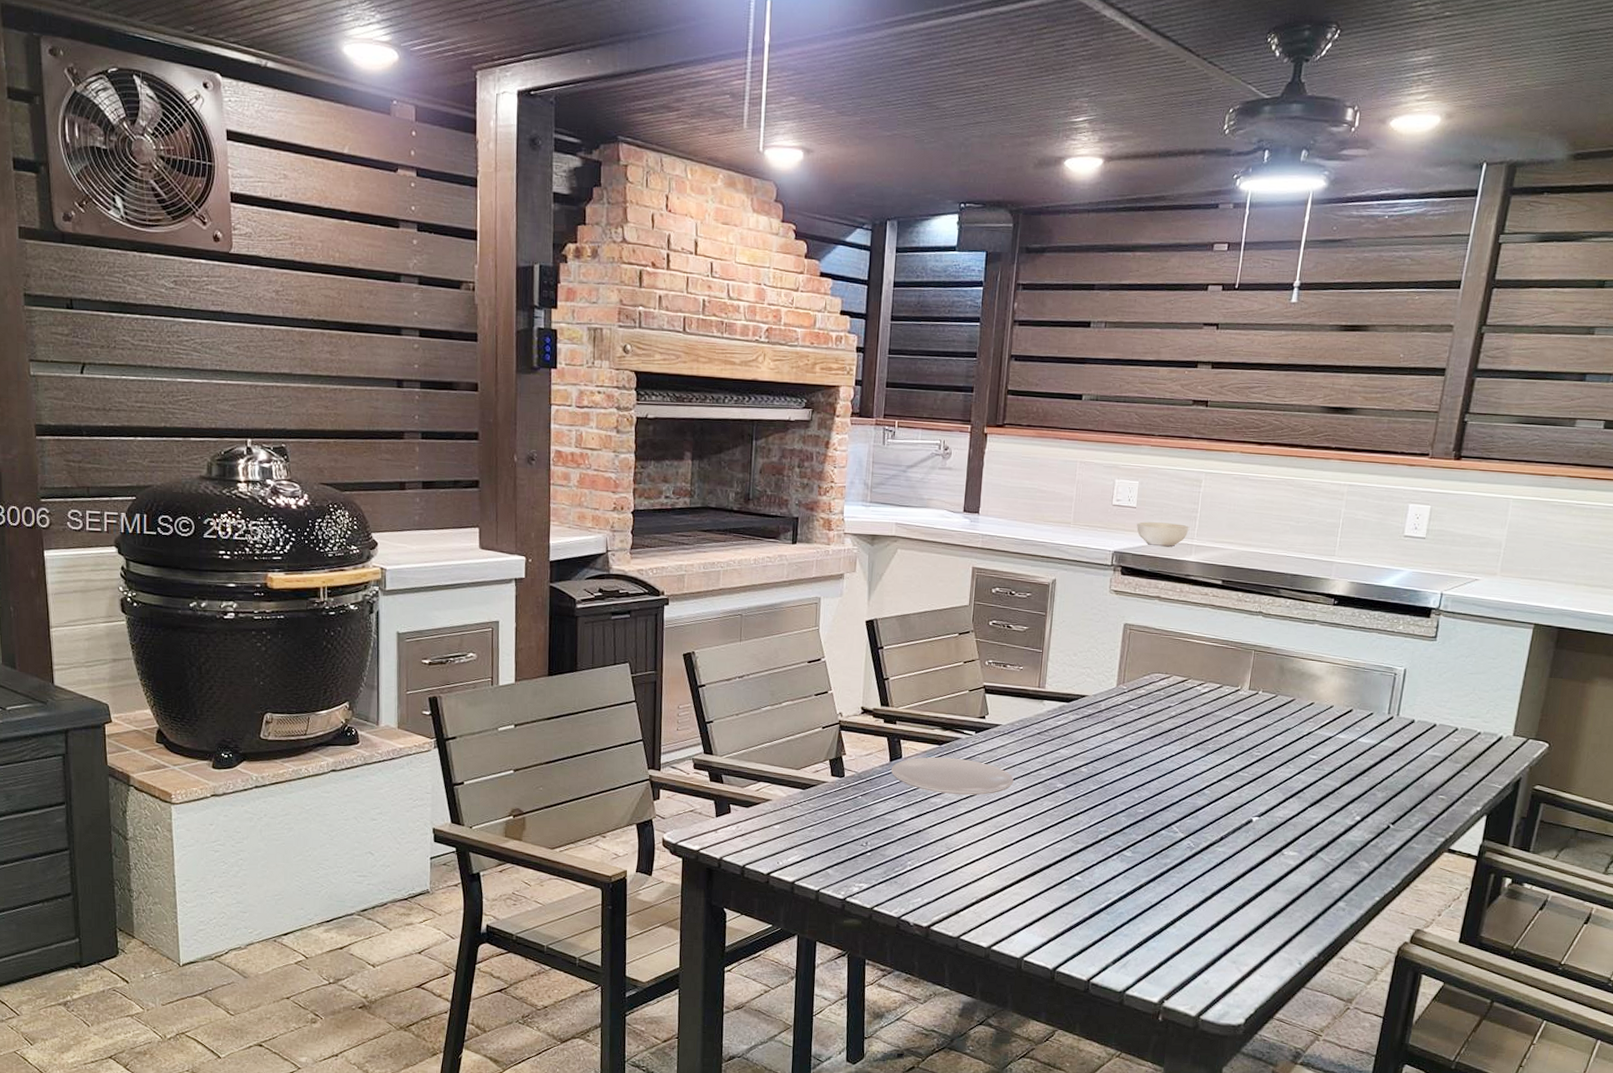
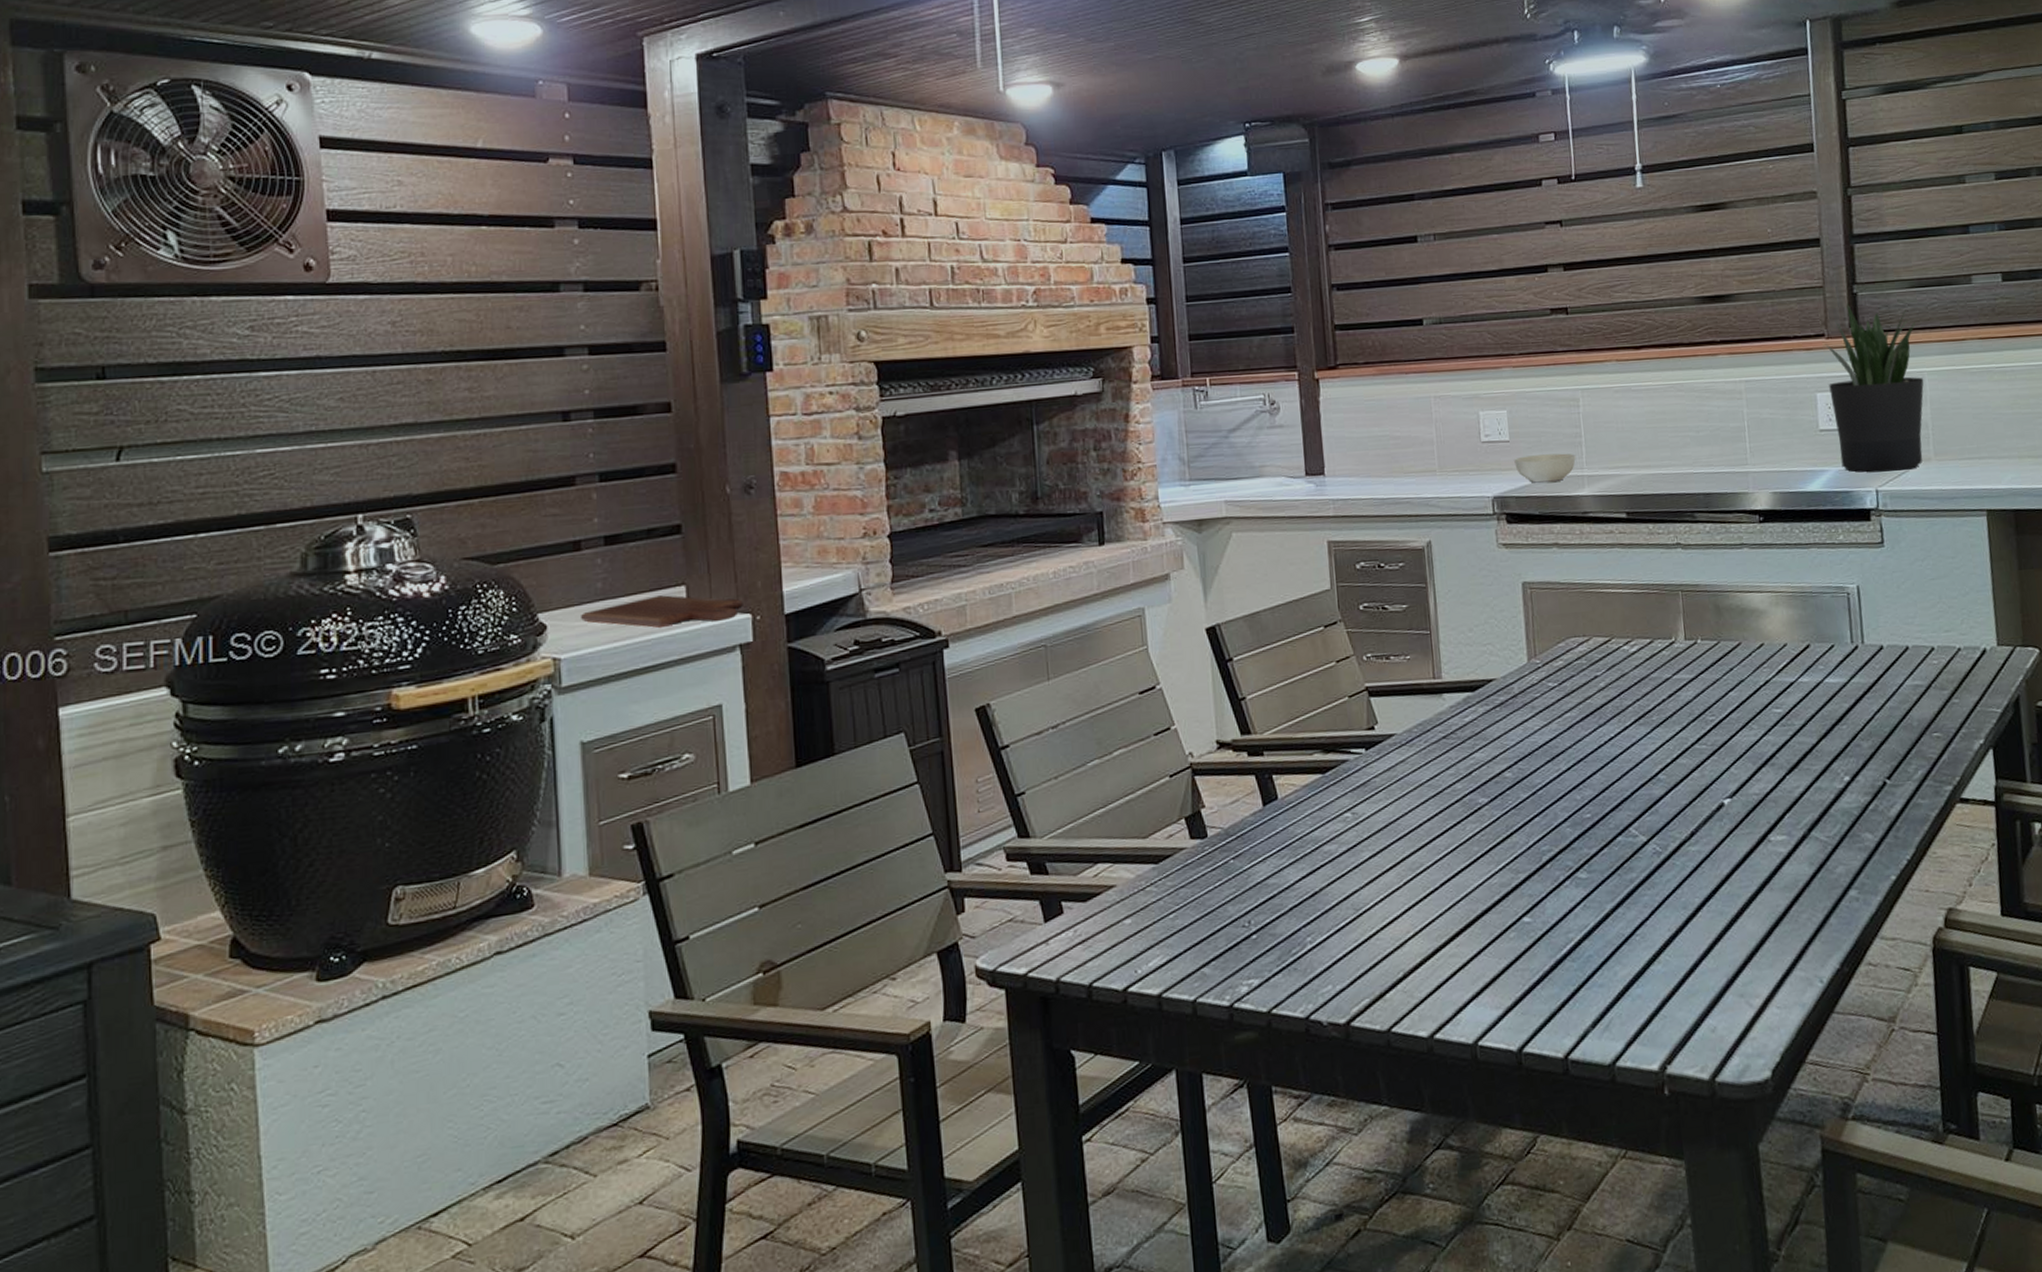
cutting board: none [402,532,520,559] -> present [581,595,743,628]
plate: present [891,757,1014,795] -> none [1266,786,1424,838]
planter: none [1416,429,1513,580] -> present [1825,303,1924,472]

